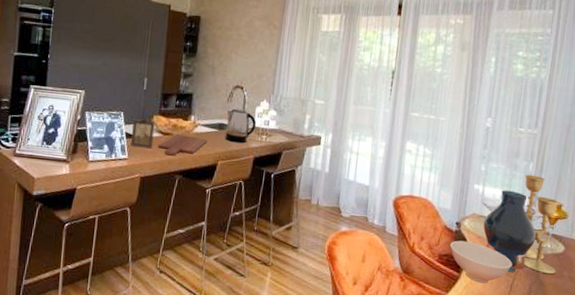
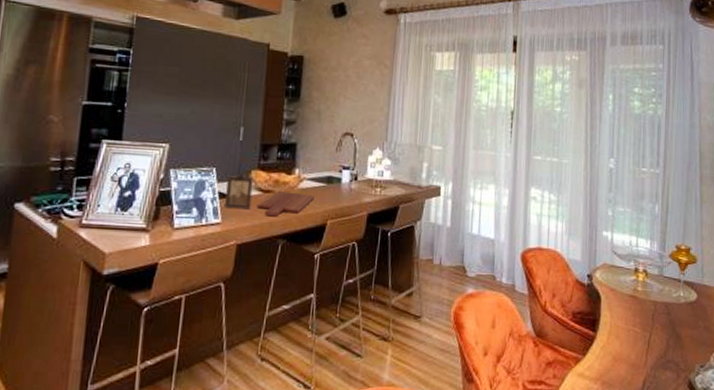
kettle: present [225,108,257,144] -> none [334,159,370,199]
bowl: present [450,240,513,284] -> none [583,295,648,342]
vase: present [483,190,537,272] -> none [615,235,669,326]
candlestick: present [524,174,560,275] -> none [651,217,691,326]

